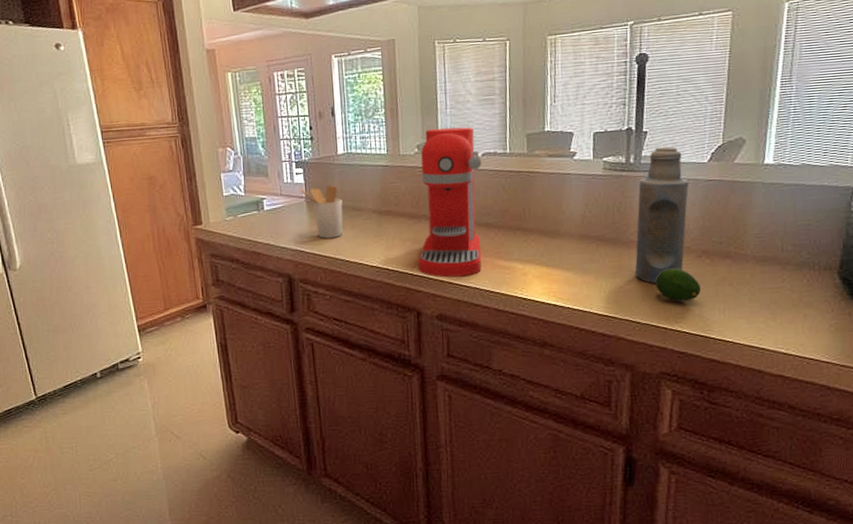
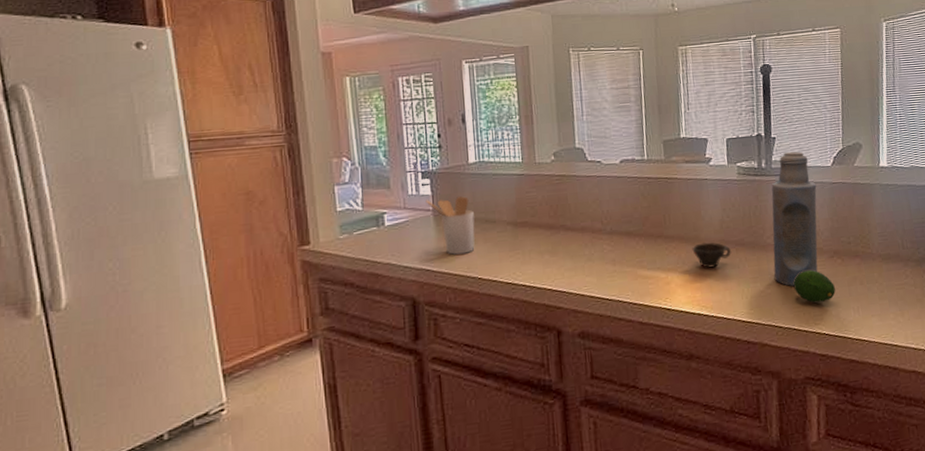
coffee maker: present [418,127,482,278] -> none [557,134,624,291]
cup: none [551,236,591,262] -> present [692,242,731,269]

